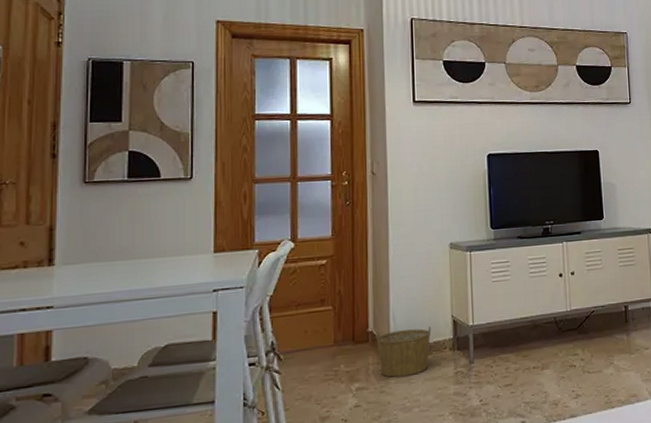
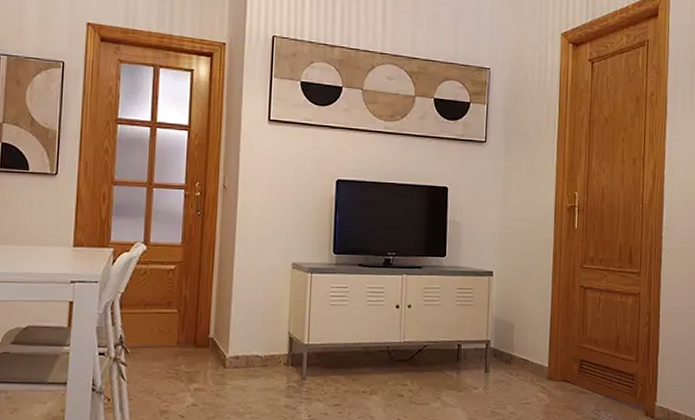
basket: present [376,326,432,378] -> none [215,339,269,385]

